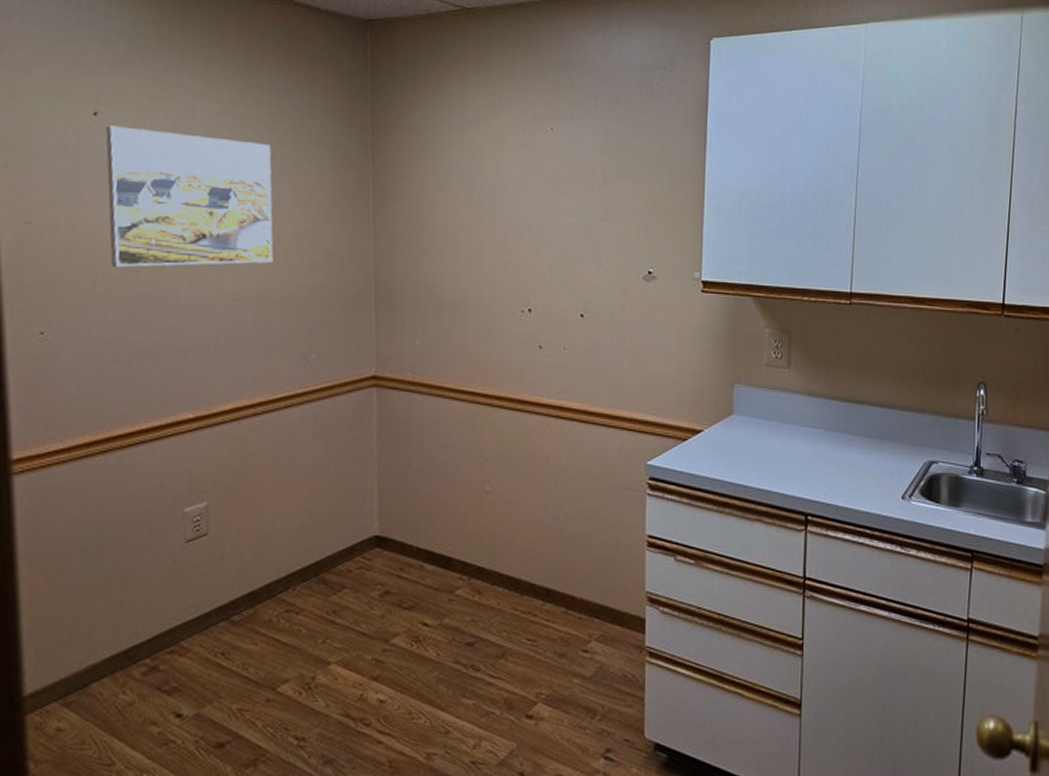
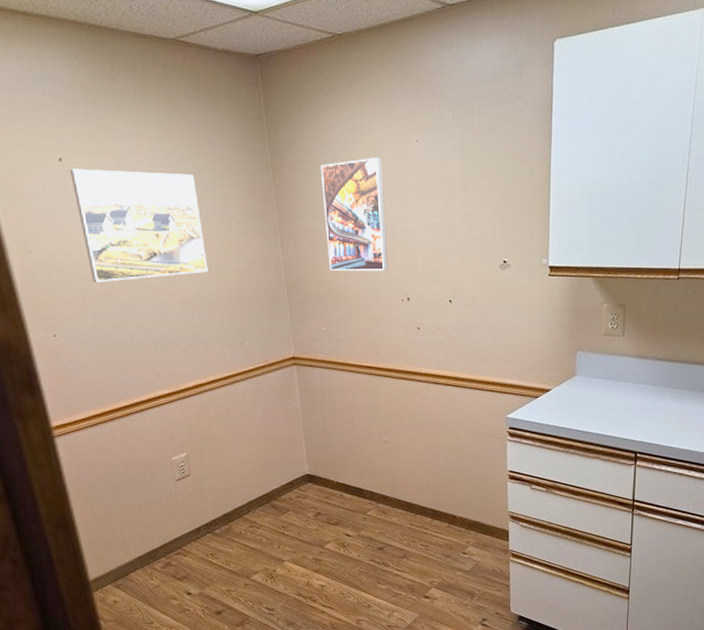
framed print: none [432,143,508,275] -> present [321,157,389,272]

